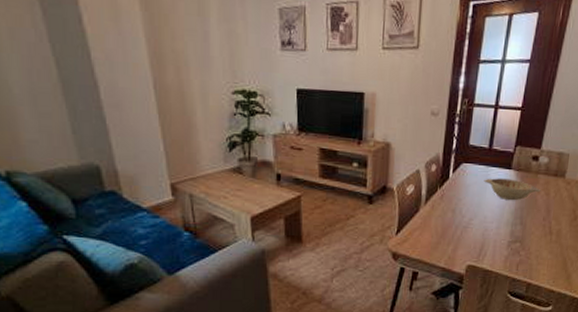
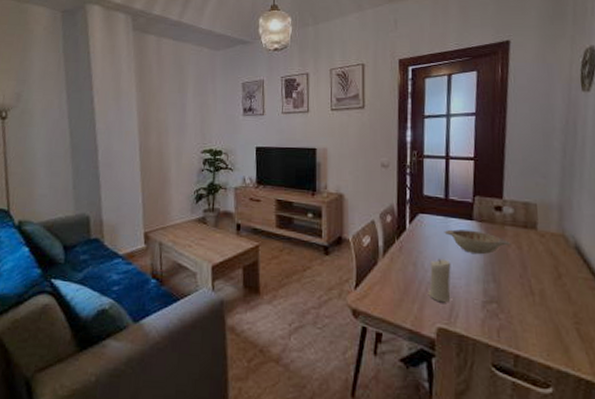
candle: none [462,205,486,244] -> present [428,258,451,303]

